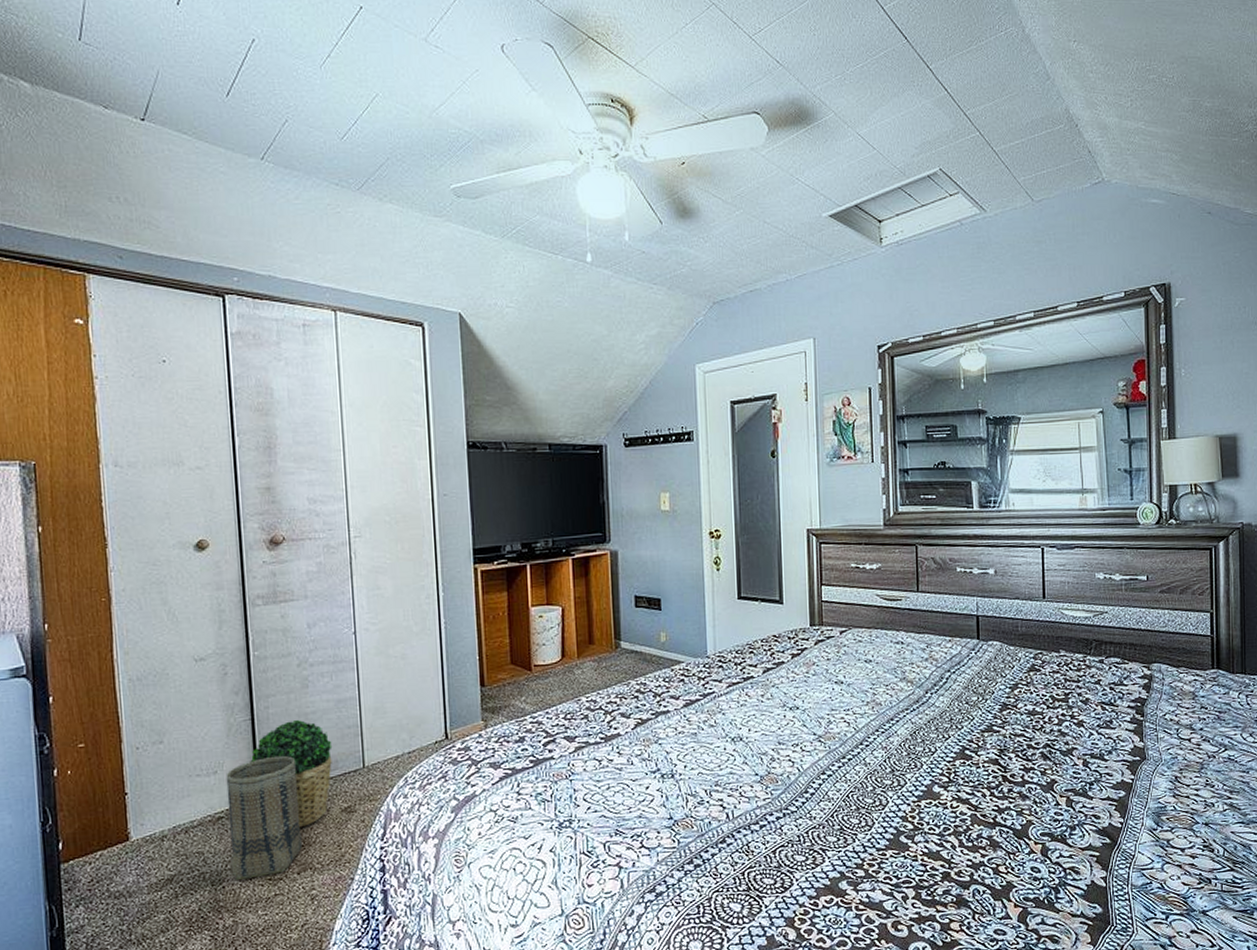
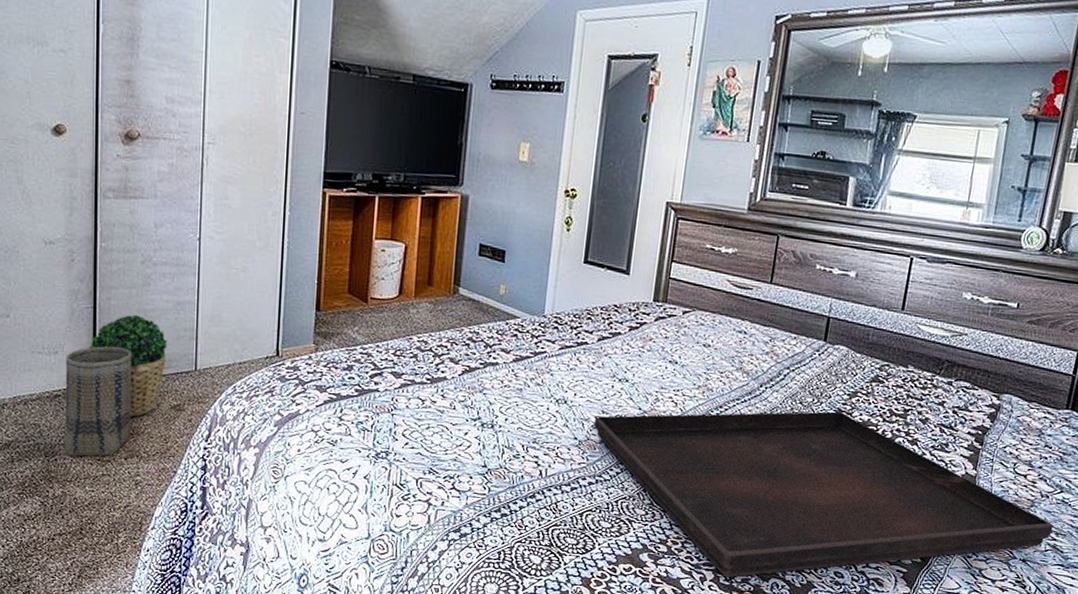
serving tray: none [771,705,1226,893] -> present [593,411,1054,578]

